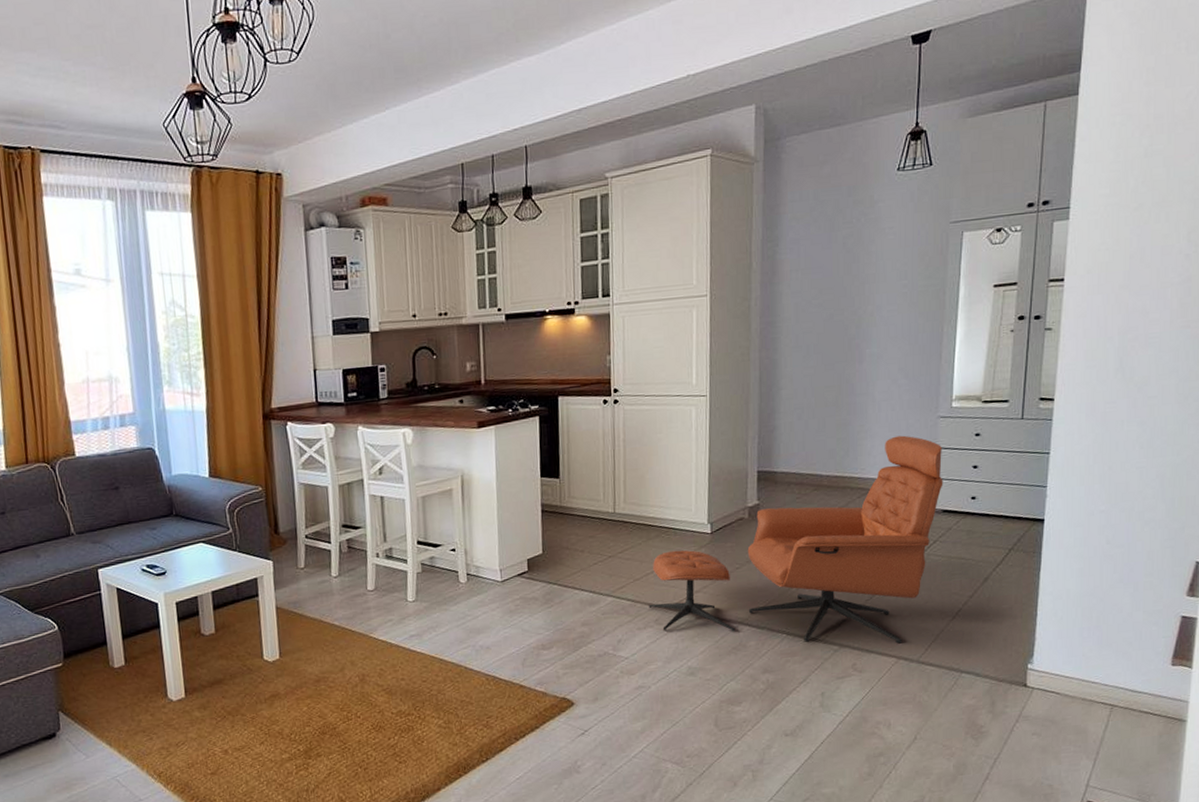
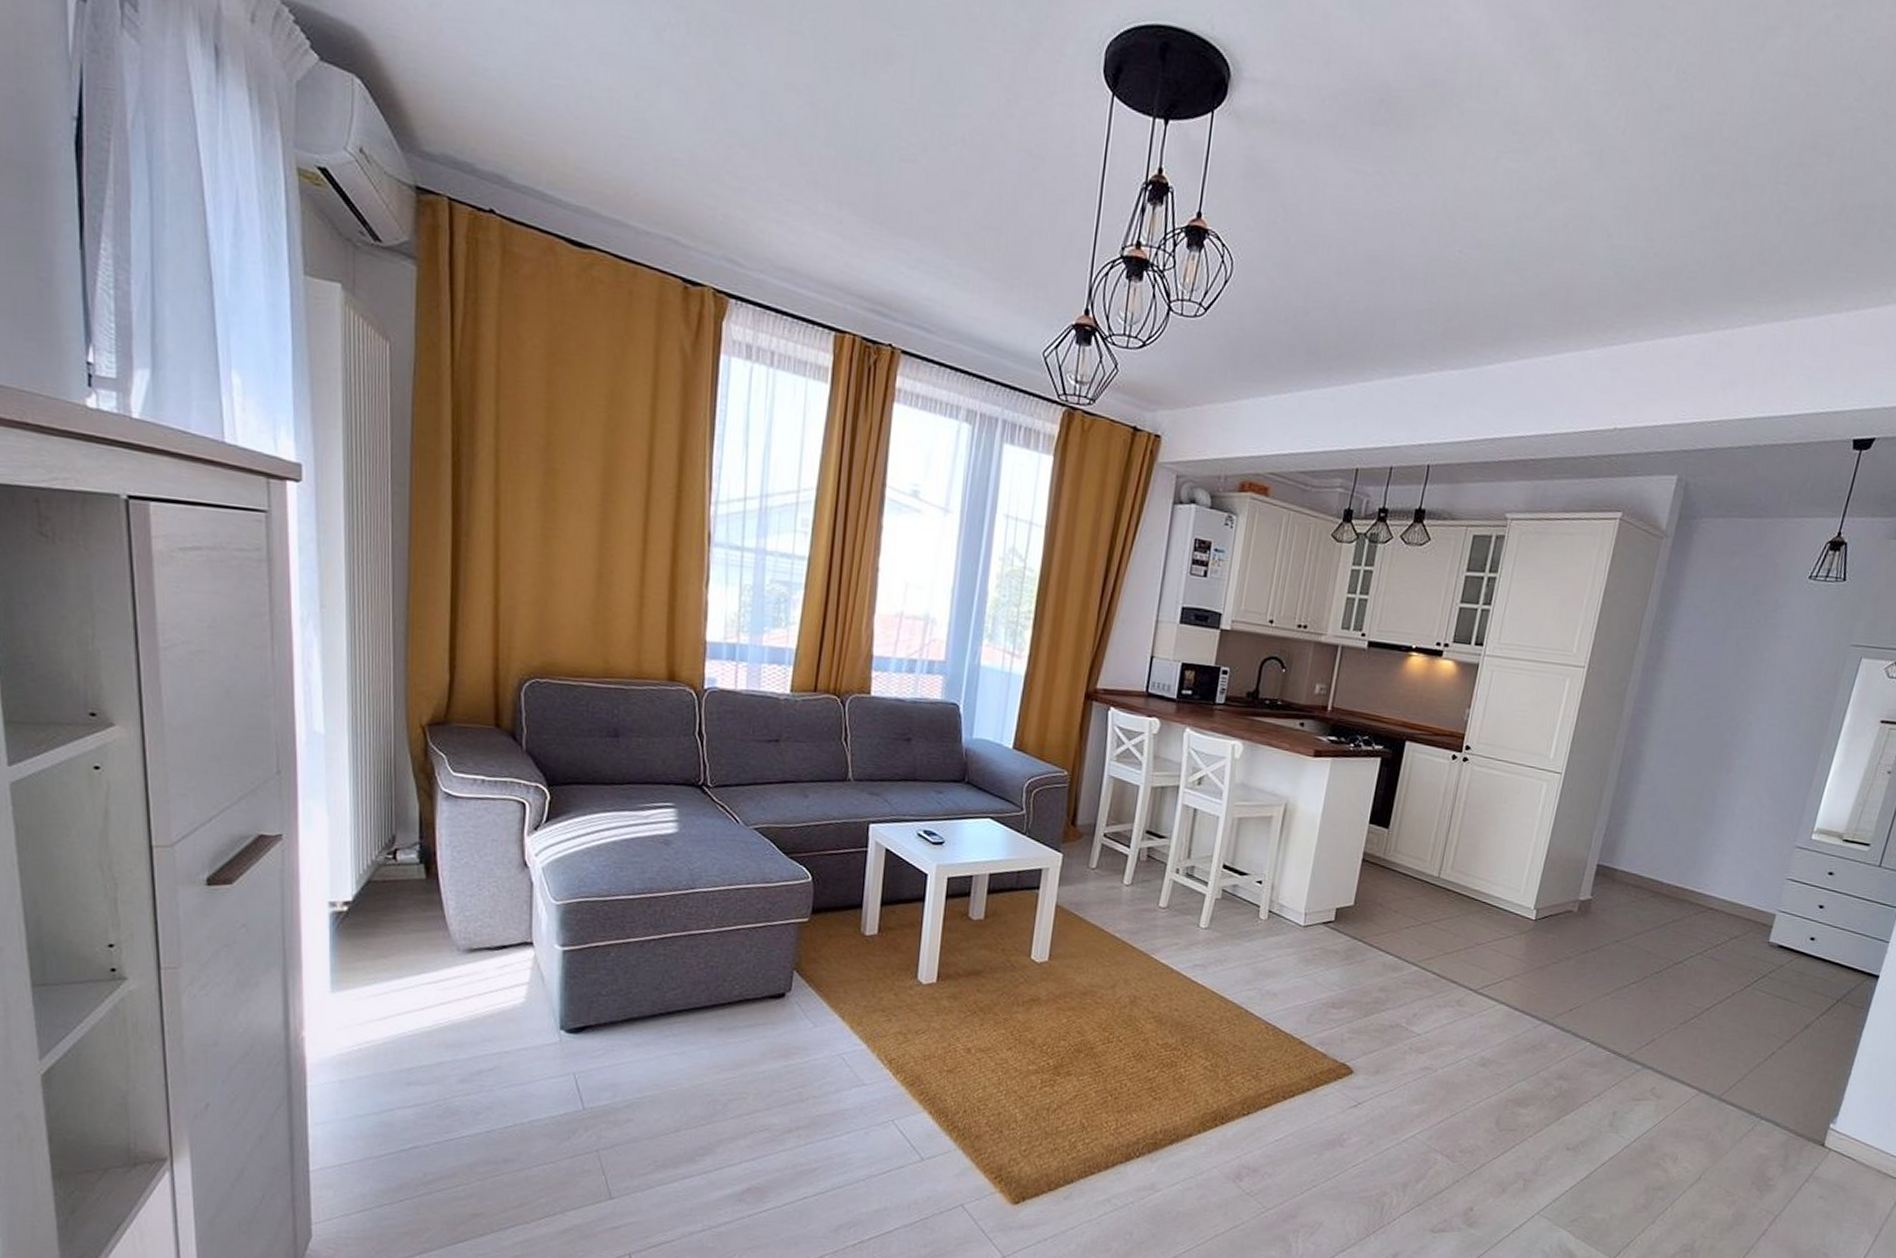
armchair: present [648,435,943,644] -> none [1453,857,1792,1076]

